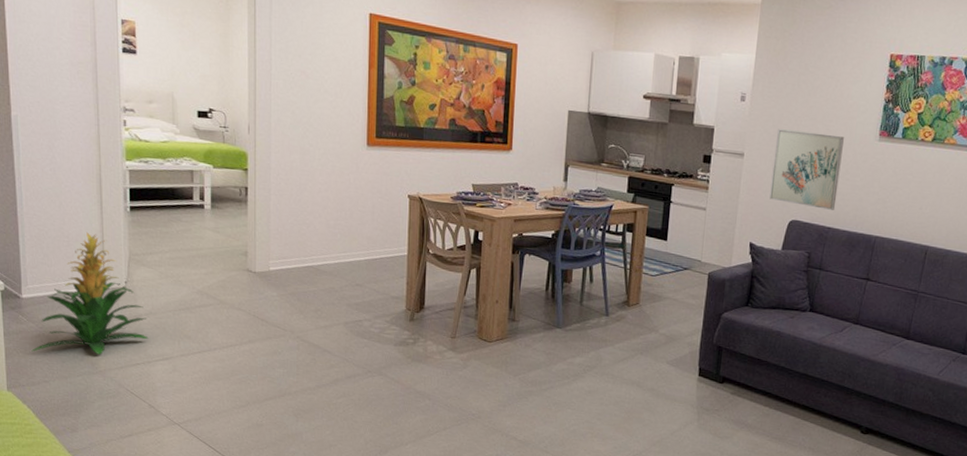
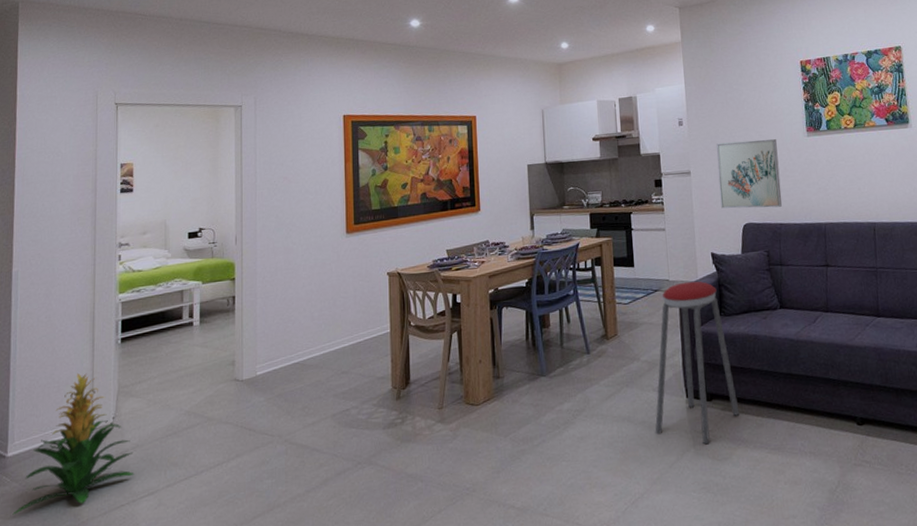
music stool: none [662,266,749,422] -> present [655,281,740,445]

